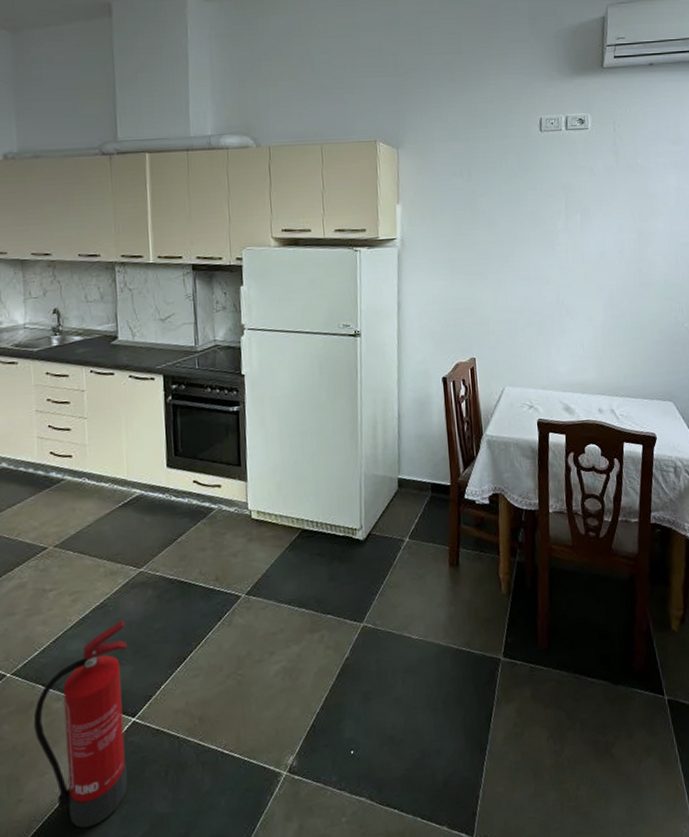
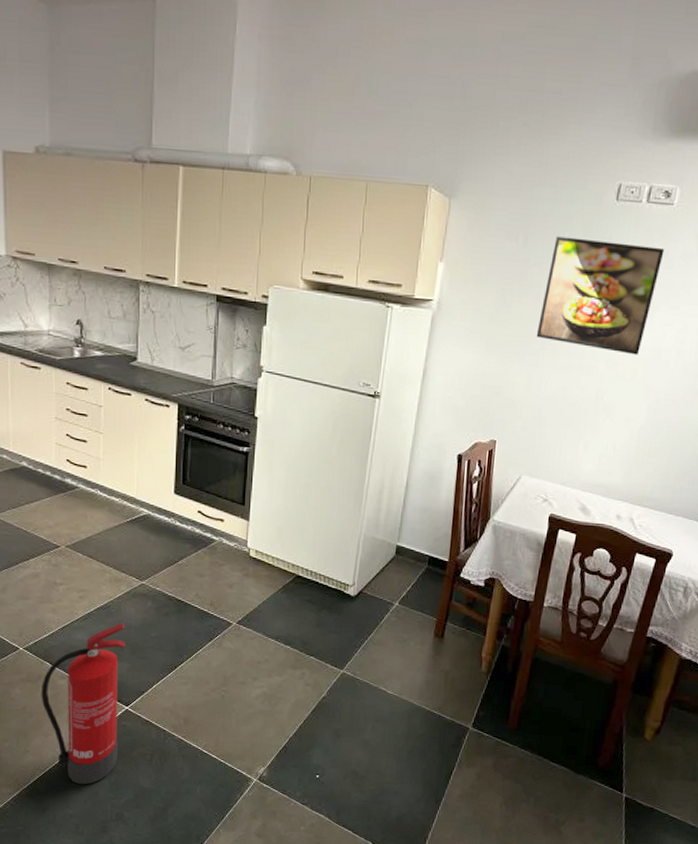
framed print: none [494,165,589,260] -> present [536,236,665,355]

